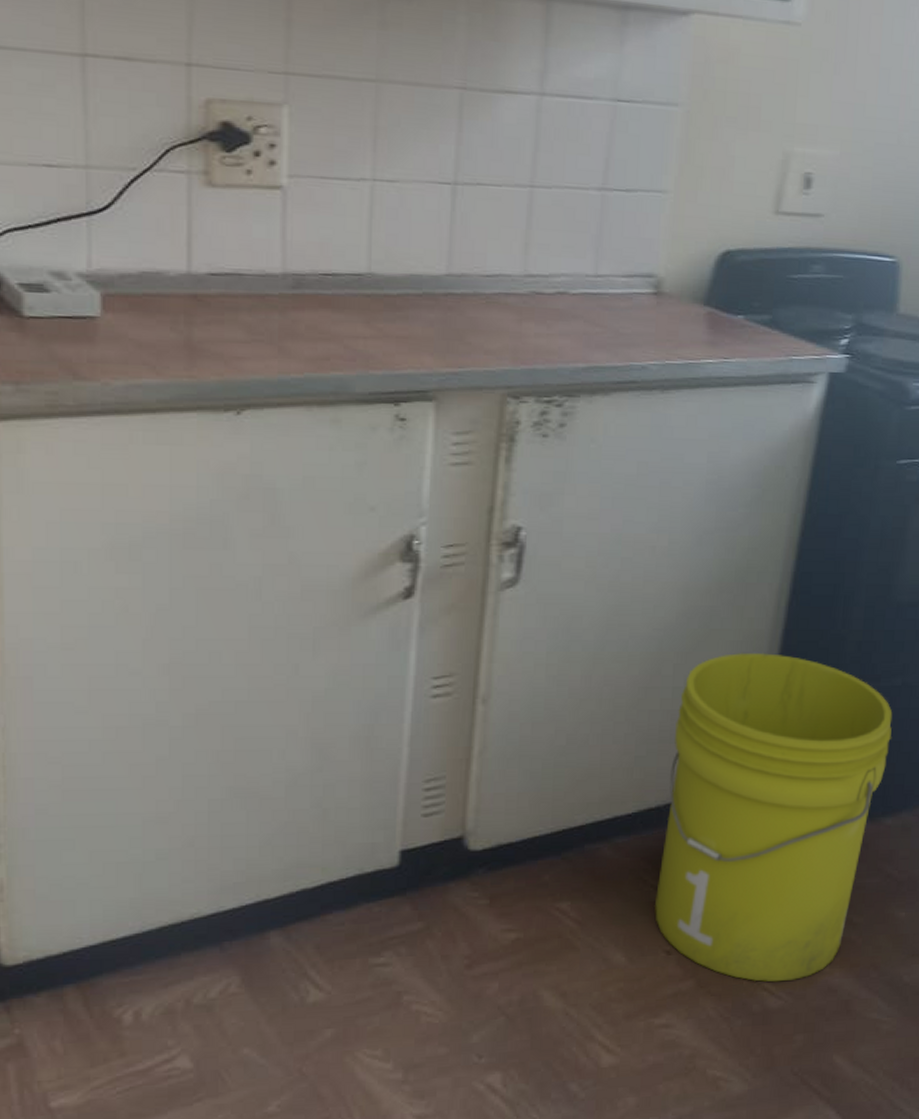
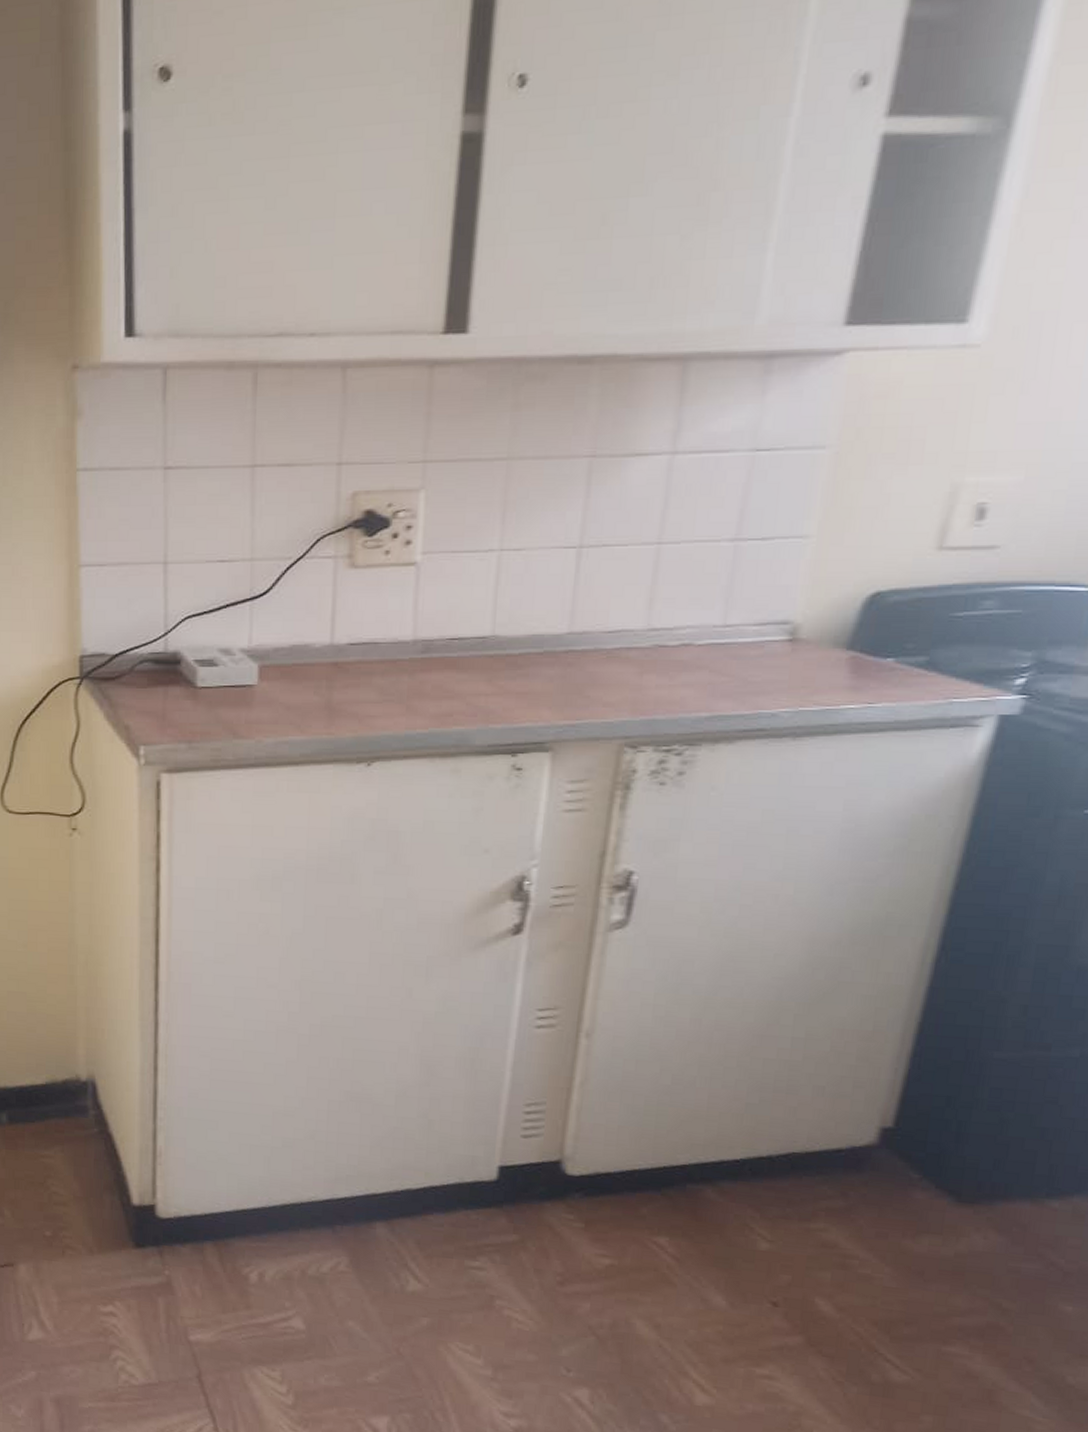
bucket: present [655,652,893,982] -> none [761,1007,1066,1357]

